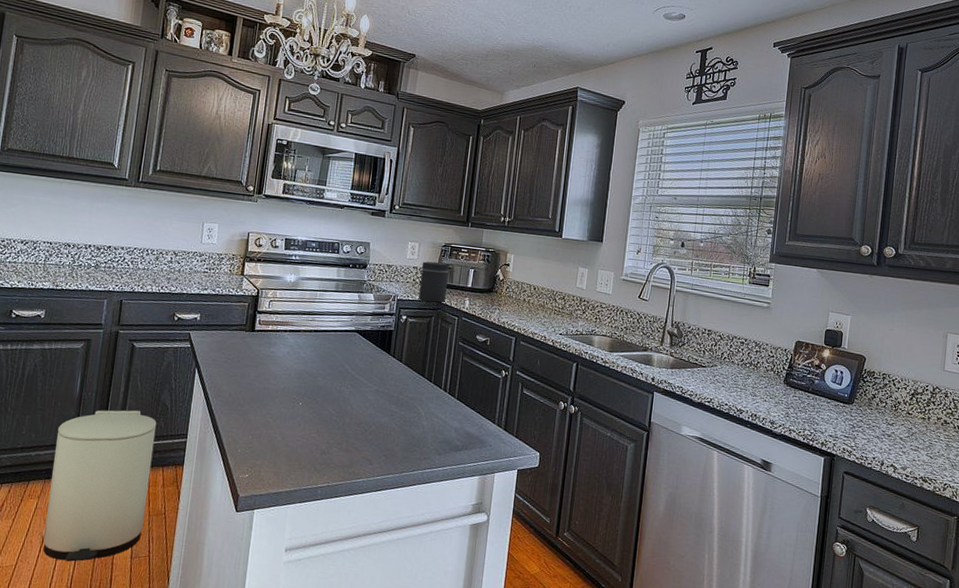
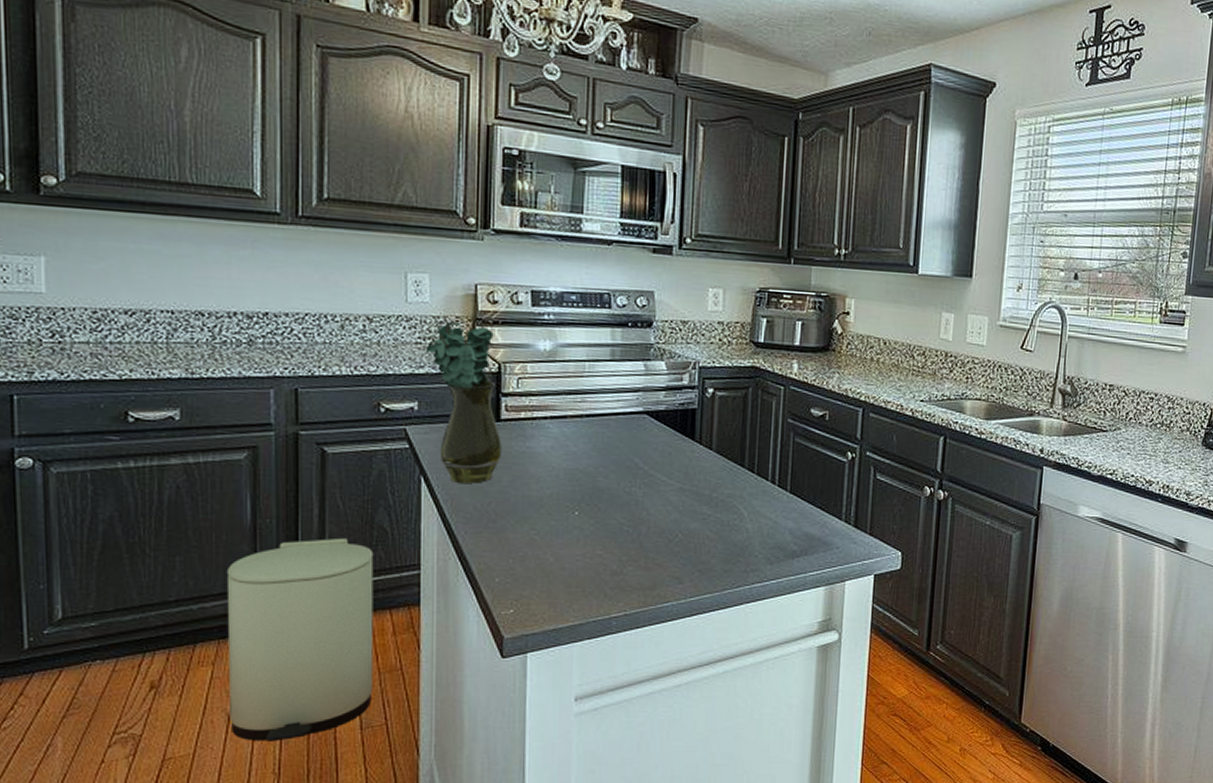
vase: none [209,254,257,376] -> present [425,316,502,483]
cylinder: present [419,261,449,303] -> none [729,313,768,369]

